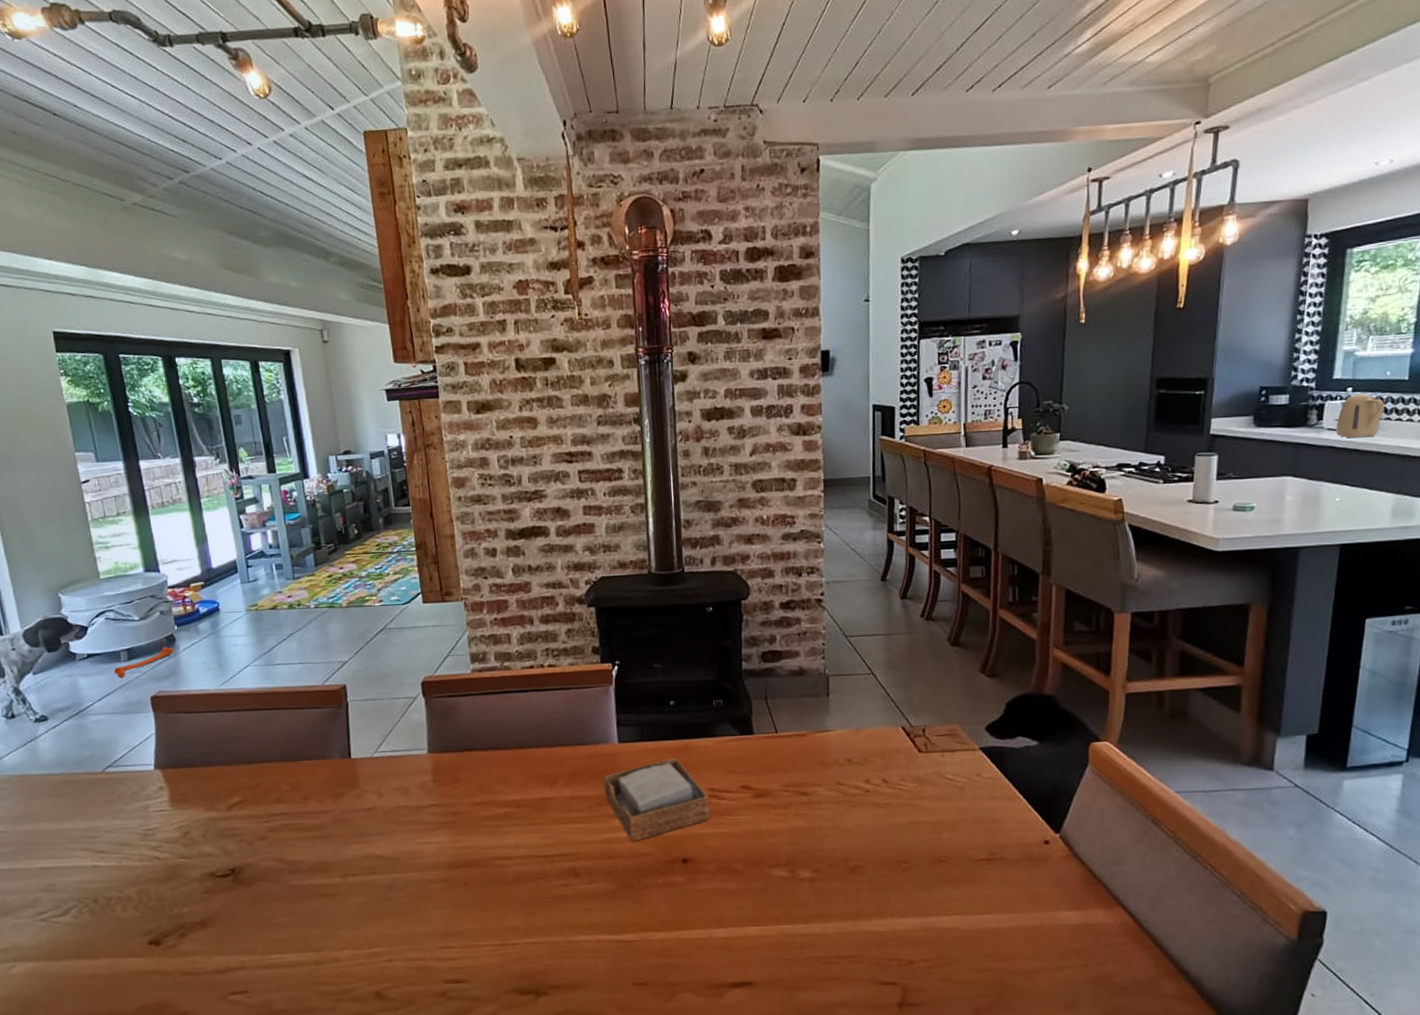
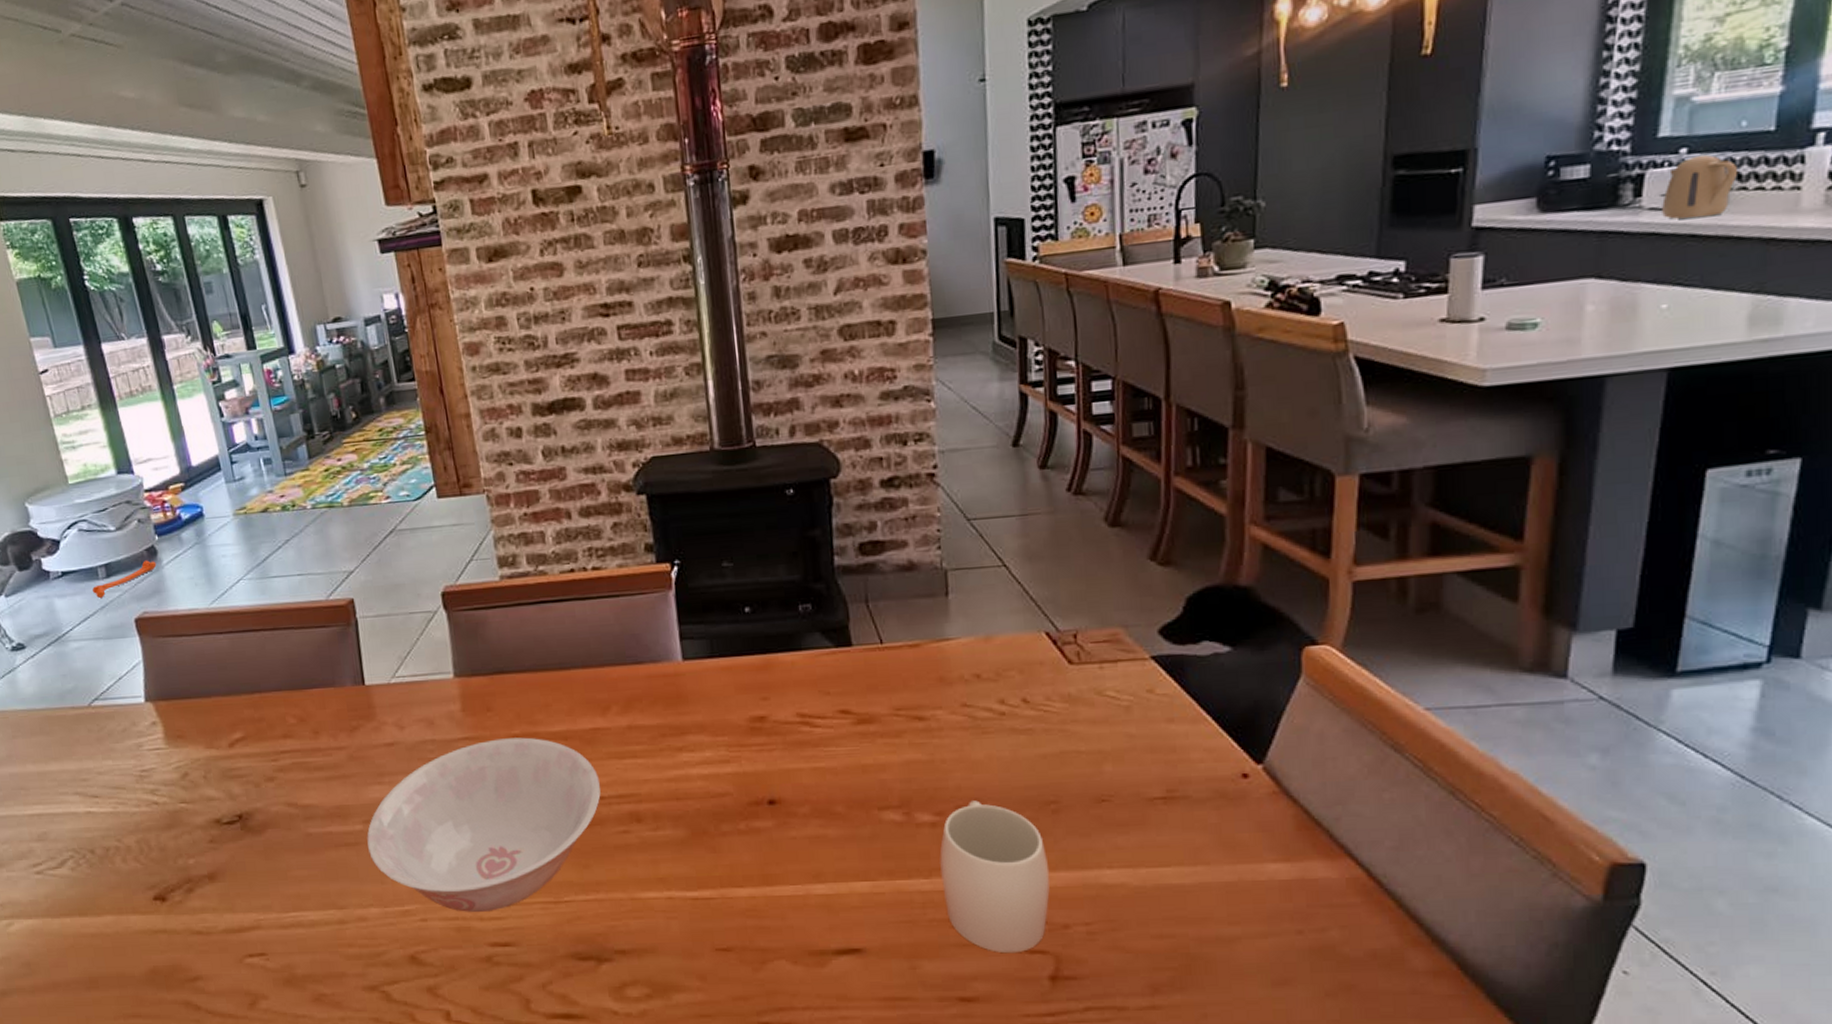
bowl: none [344,804,546,954] -> present [367,737,601,913]
napkin holder: present [603,758,711,841] -> none [666,677,801,779]
mug: none [816,860,900,985] -> present [939,800,1051,954]

